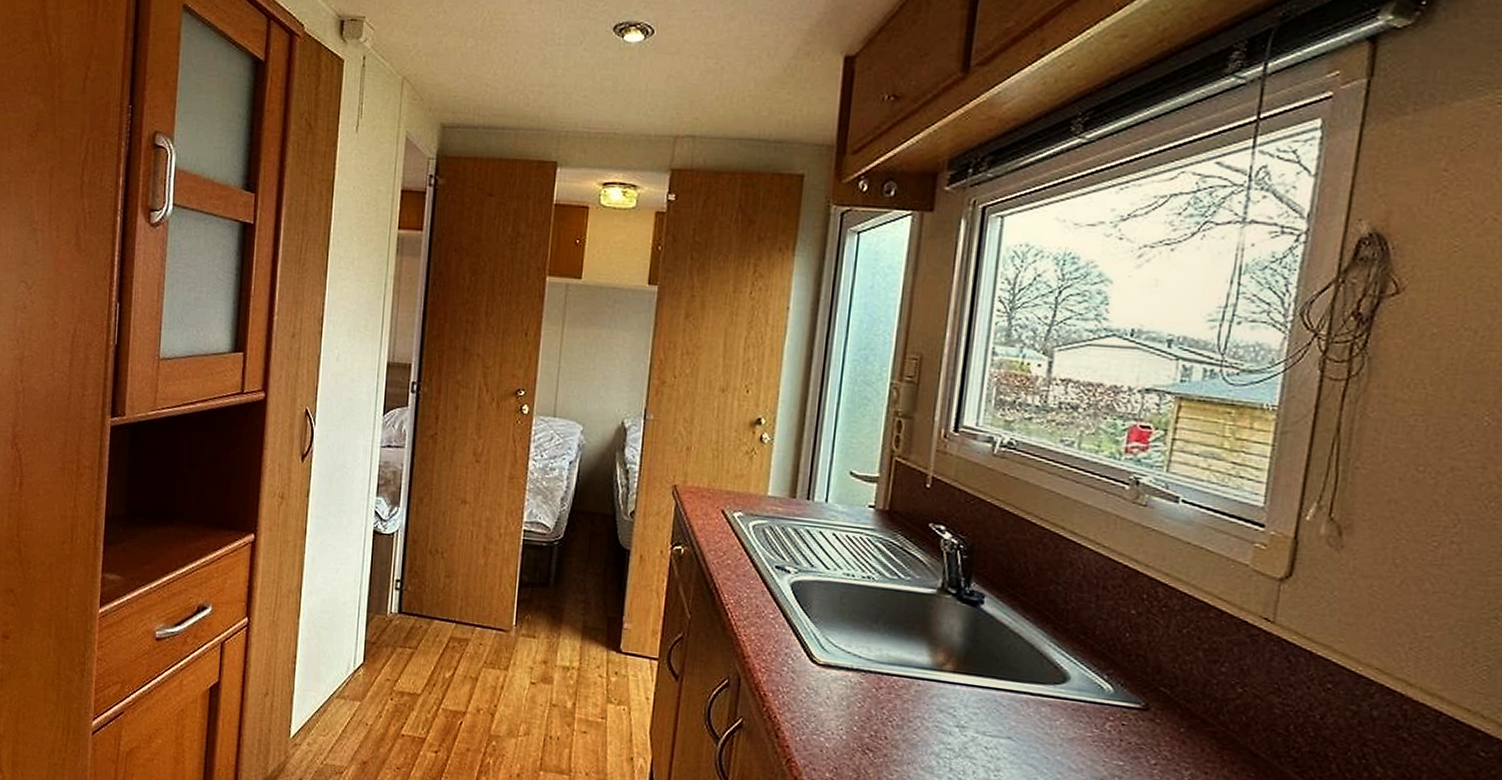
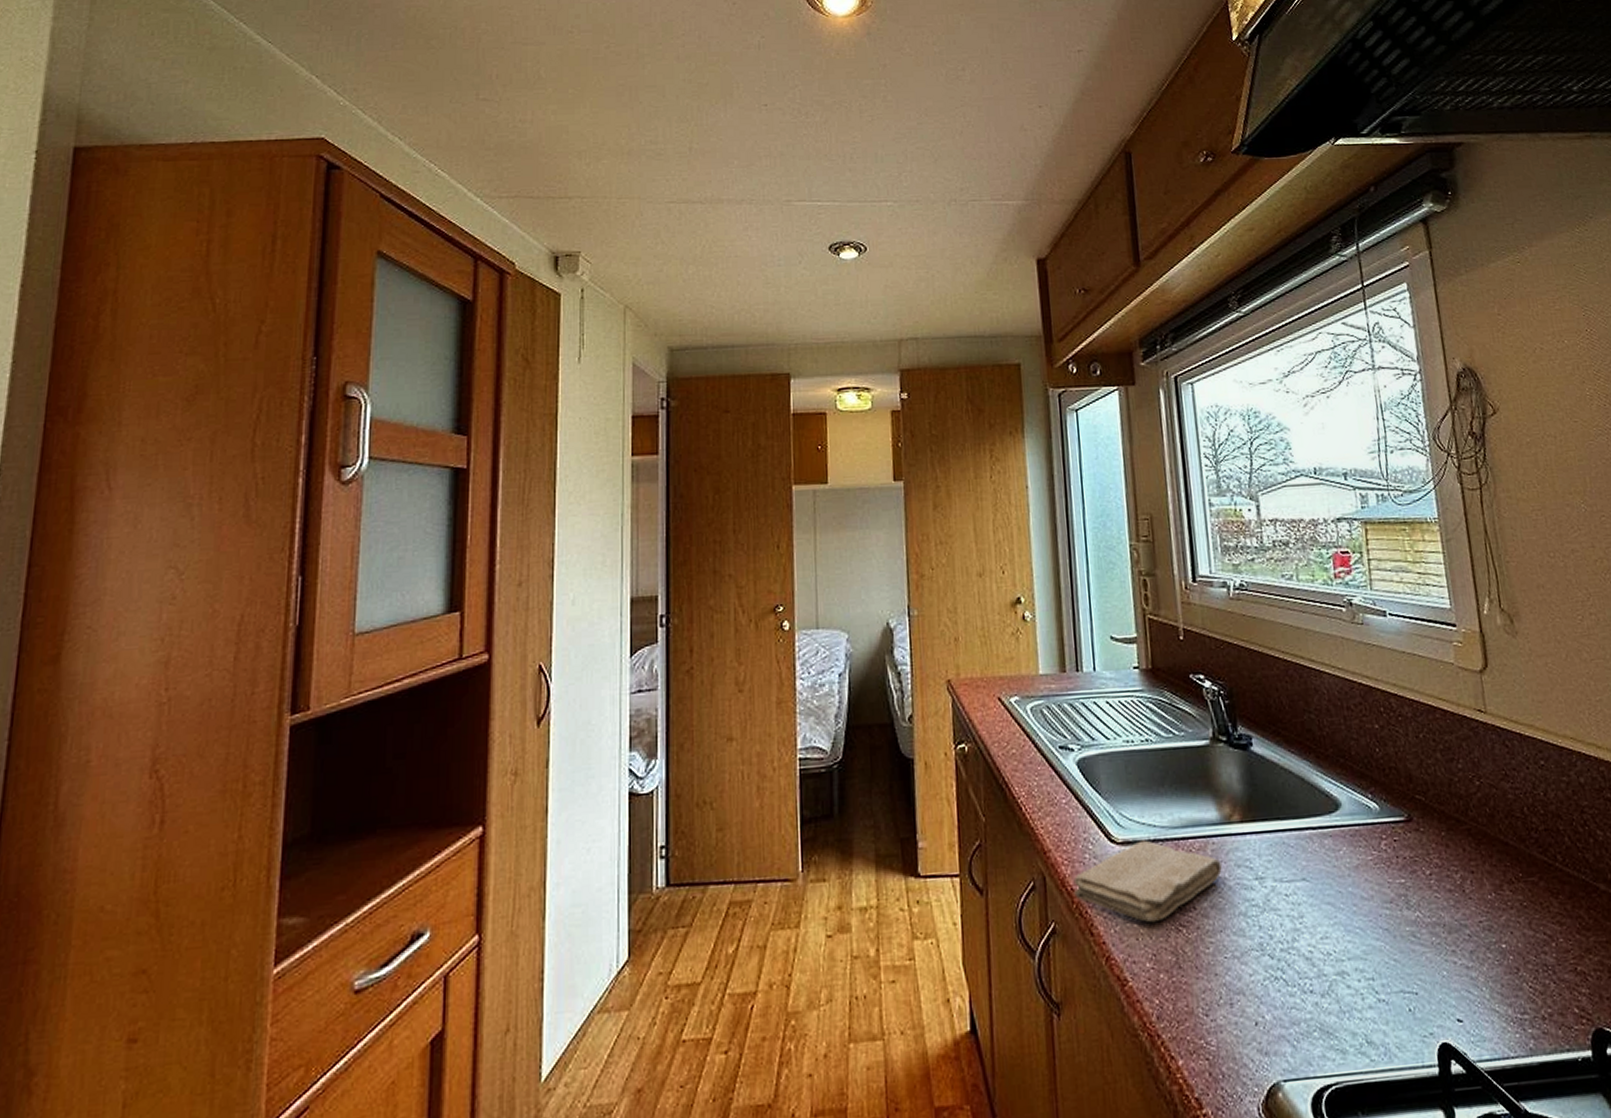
washcloth: none [766,667,923,741] -> present [1073,840,1222,923]

